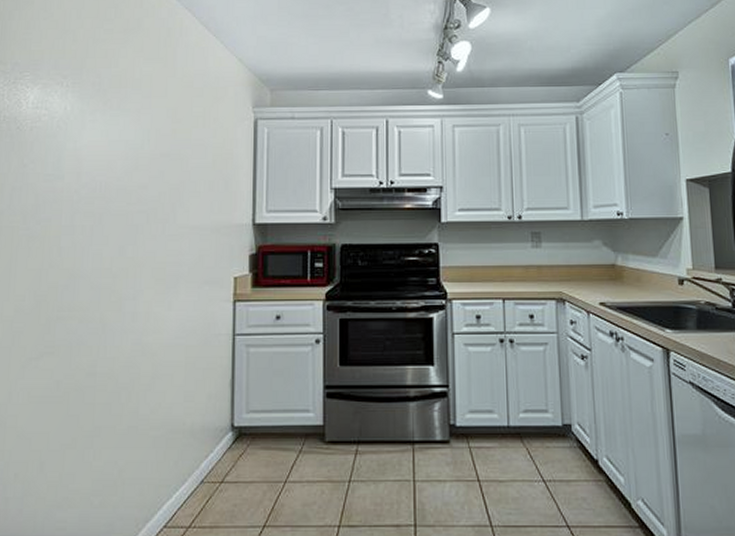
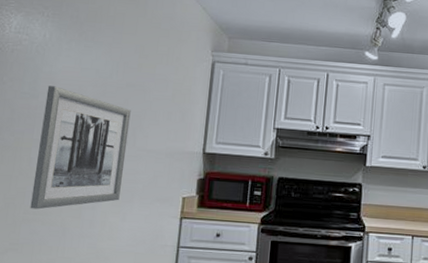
wall art: none [64,164,168,305] -> present [30,85,131,210]

